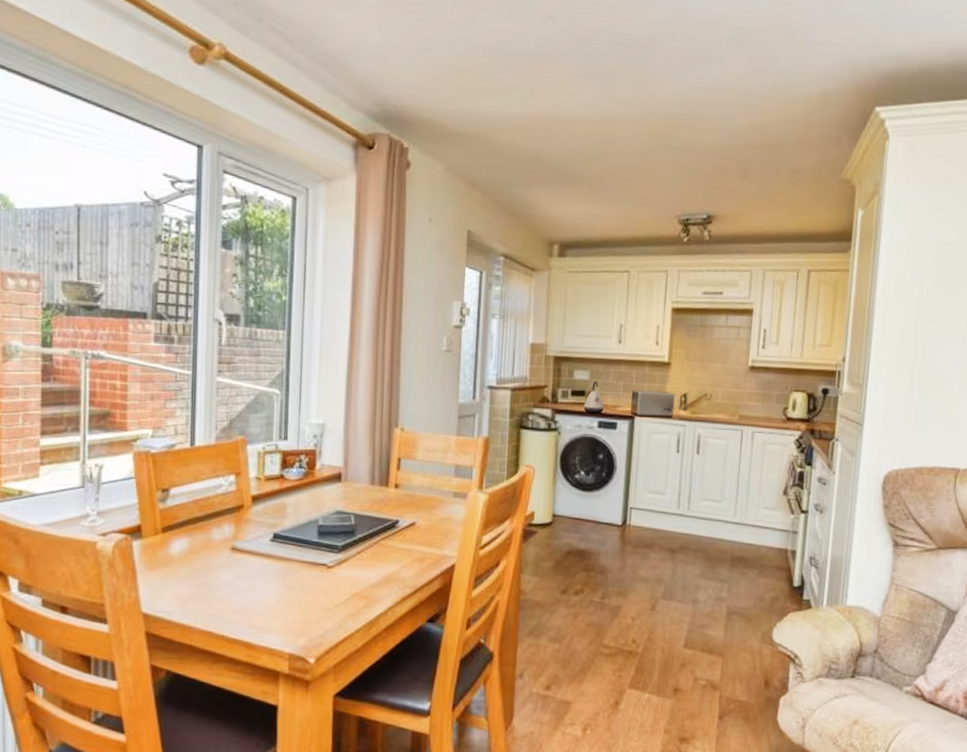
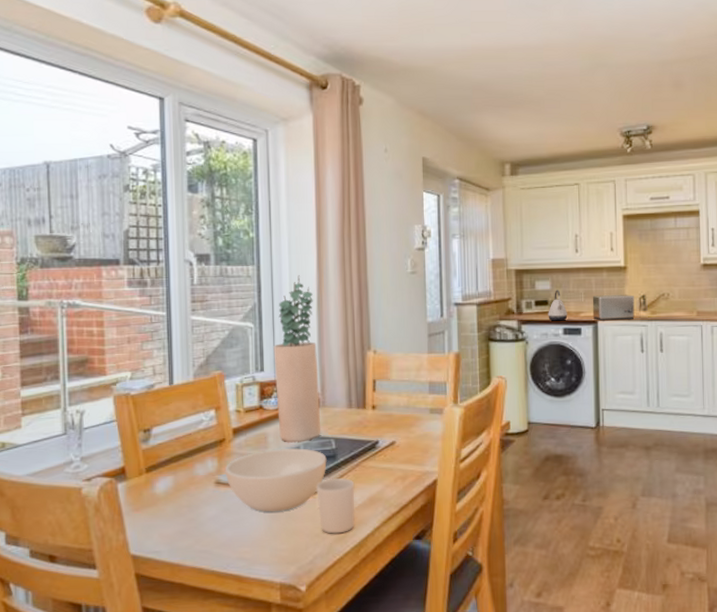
bowl: none [241,519,345,583] -> present [225,448,327,513]
vase: none [298,344,343,516] -> present [273,275,321,443]
mug: none [332,553,371,610] -> present [316,478,356,534]

